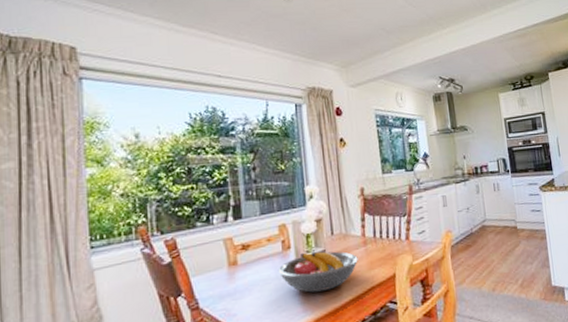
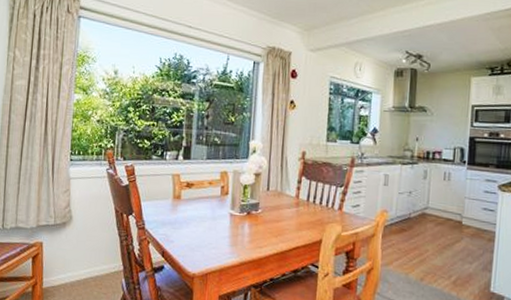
fruit bowl: present [278,251,358,293] -> none [214,200,288,240]

